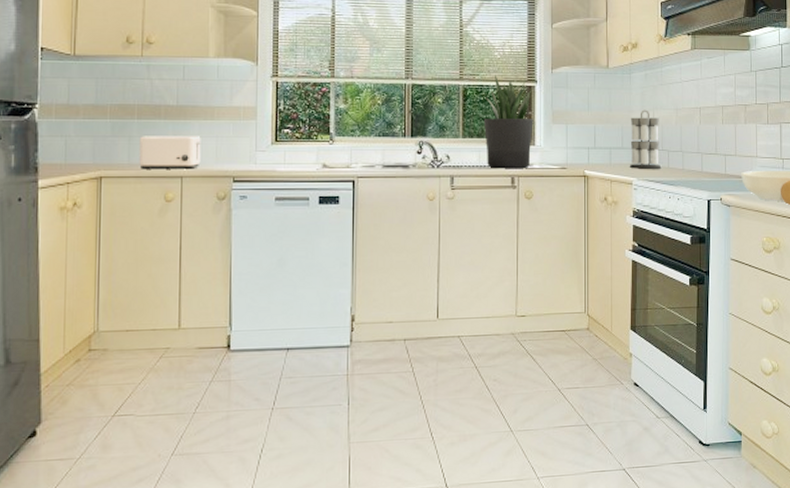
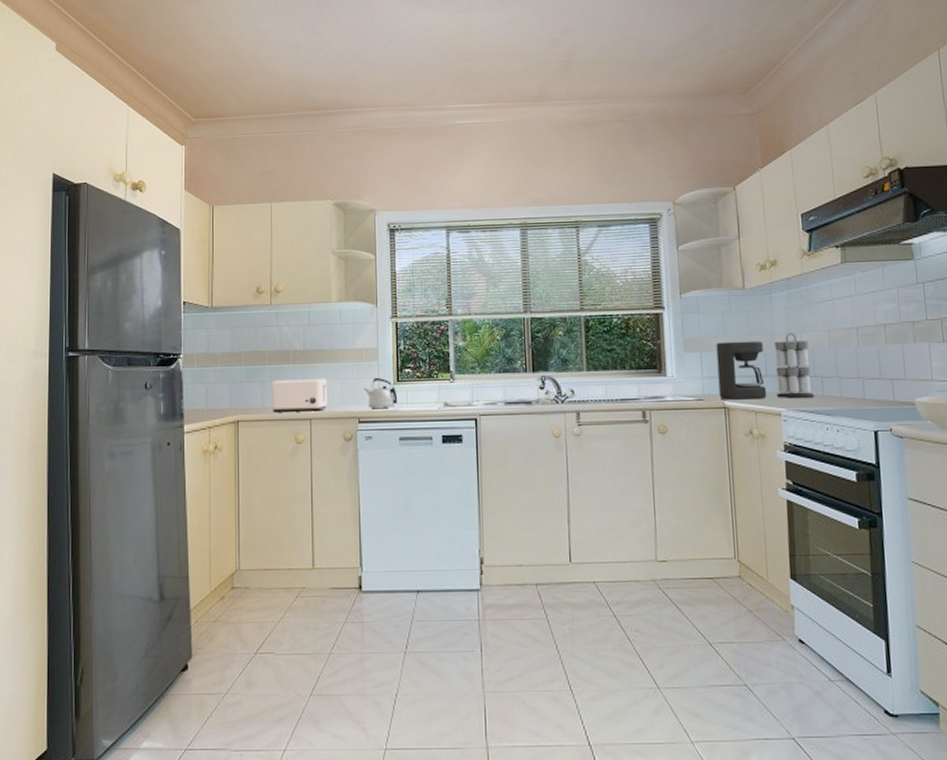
kettle: none [239,136,275,169] -> present [363,377,398,409]
planter: present [483,75,533,169] -> none [608,303,664,403]
coffee maker: none [580,115,621,169] -> present [716,340,767,400]

